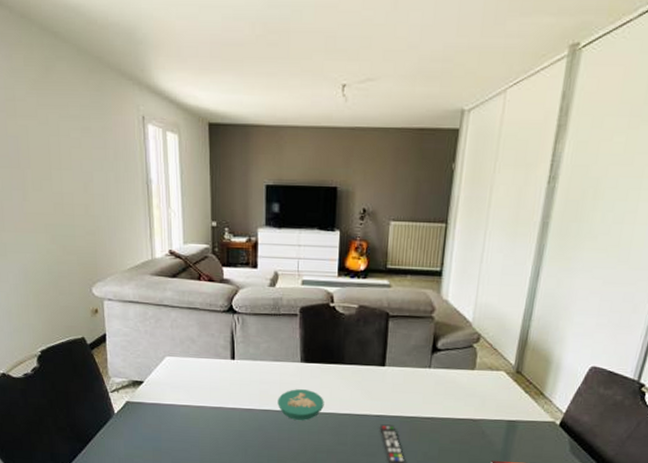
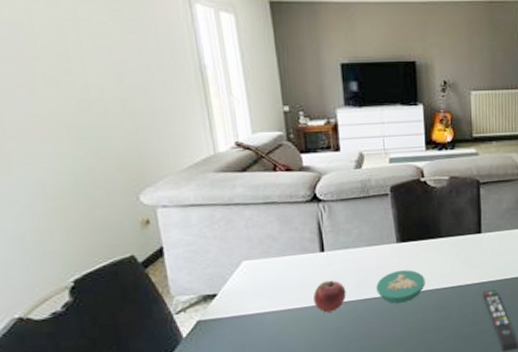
fruit: none [222,386,250,416] -> present [313,280,346,313]

